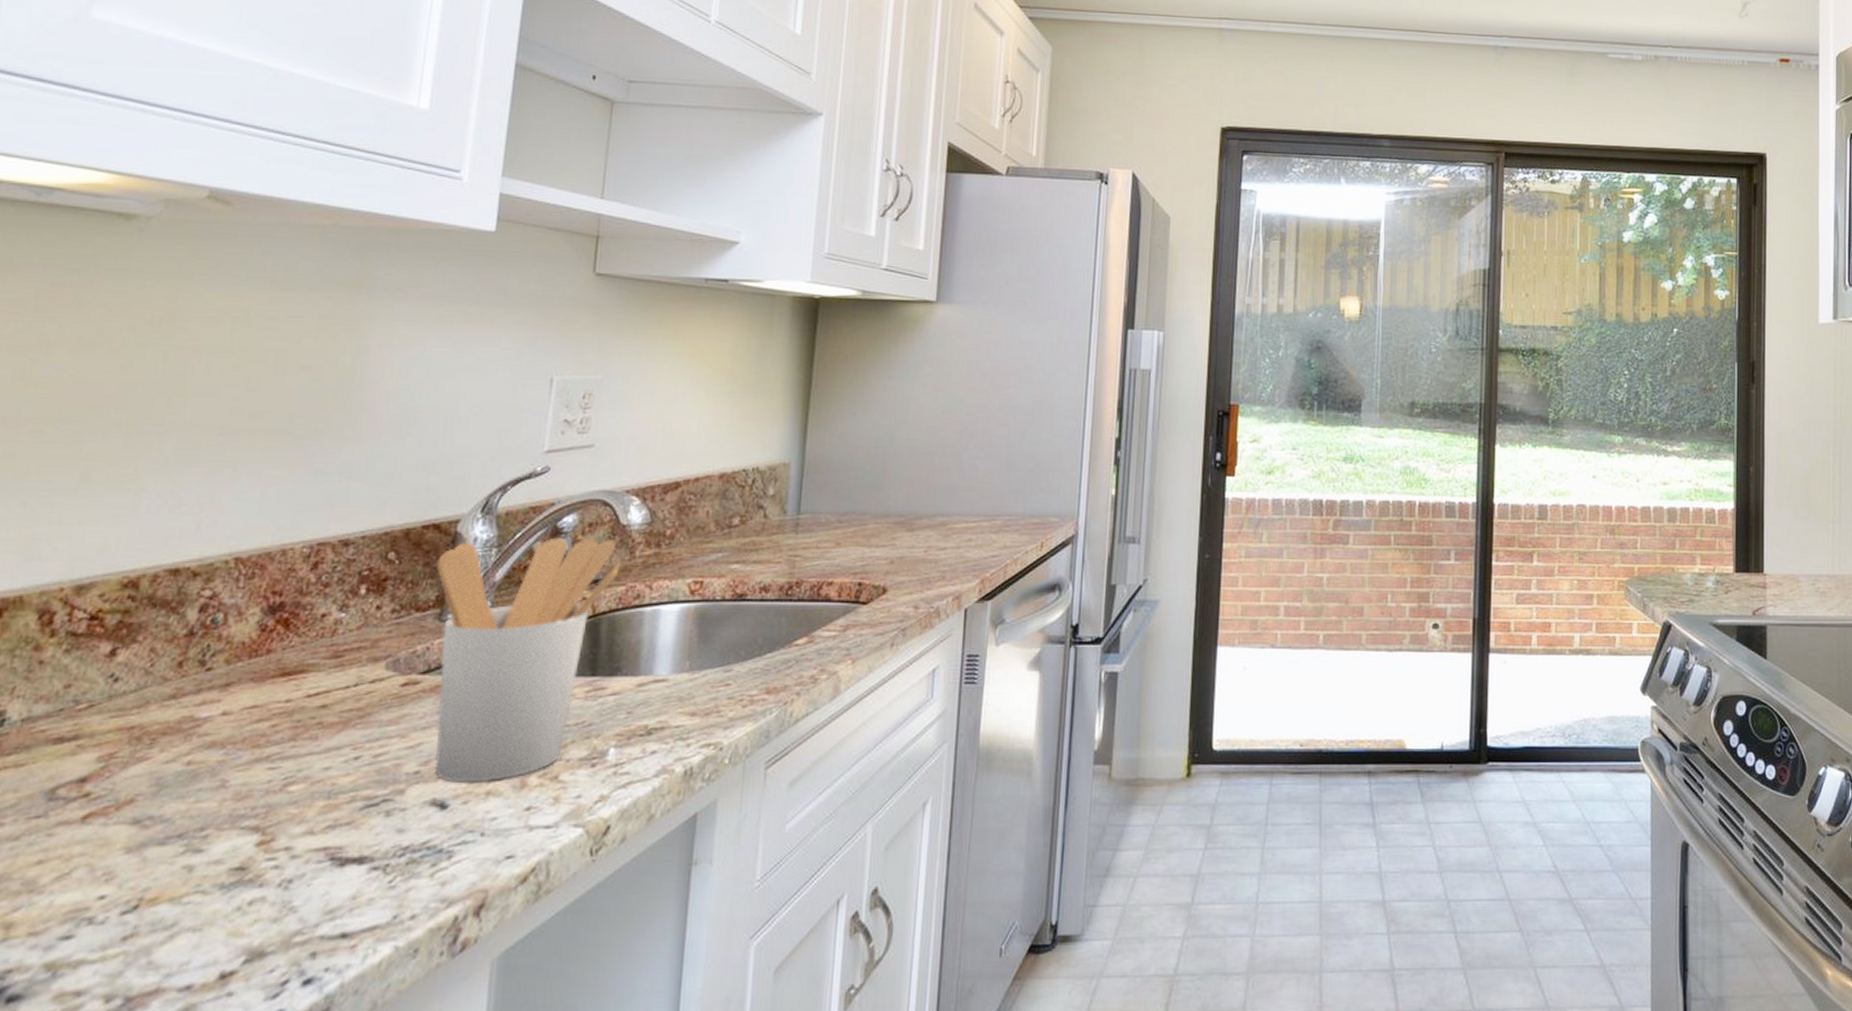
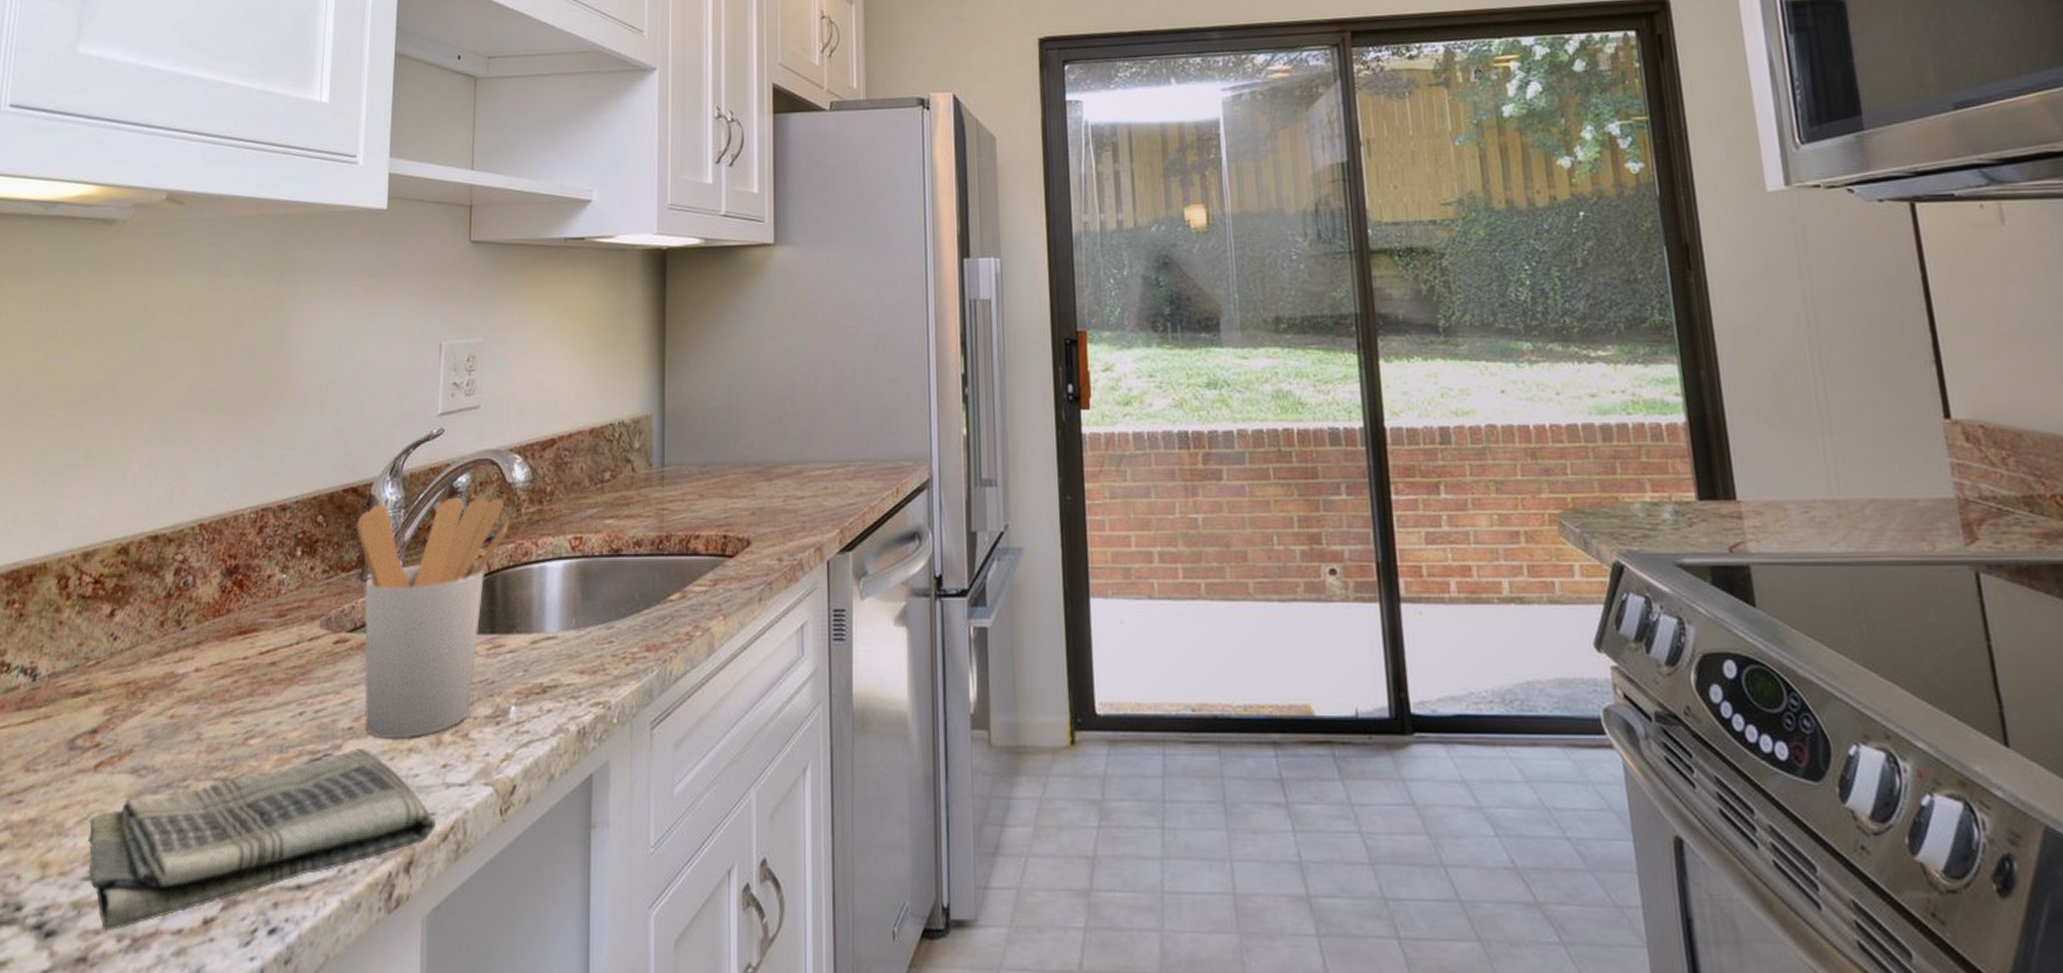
dish towel: none [68,792,515,993] -> present [88,747,437,932]

